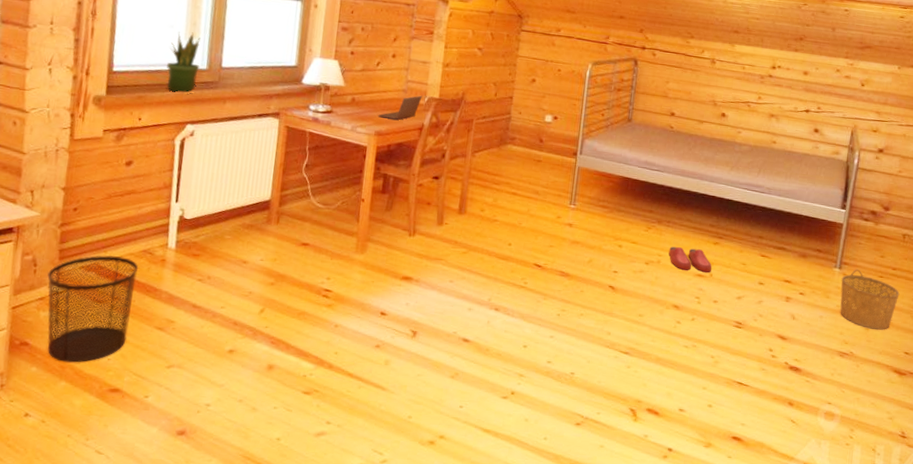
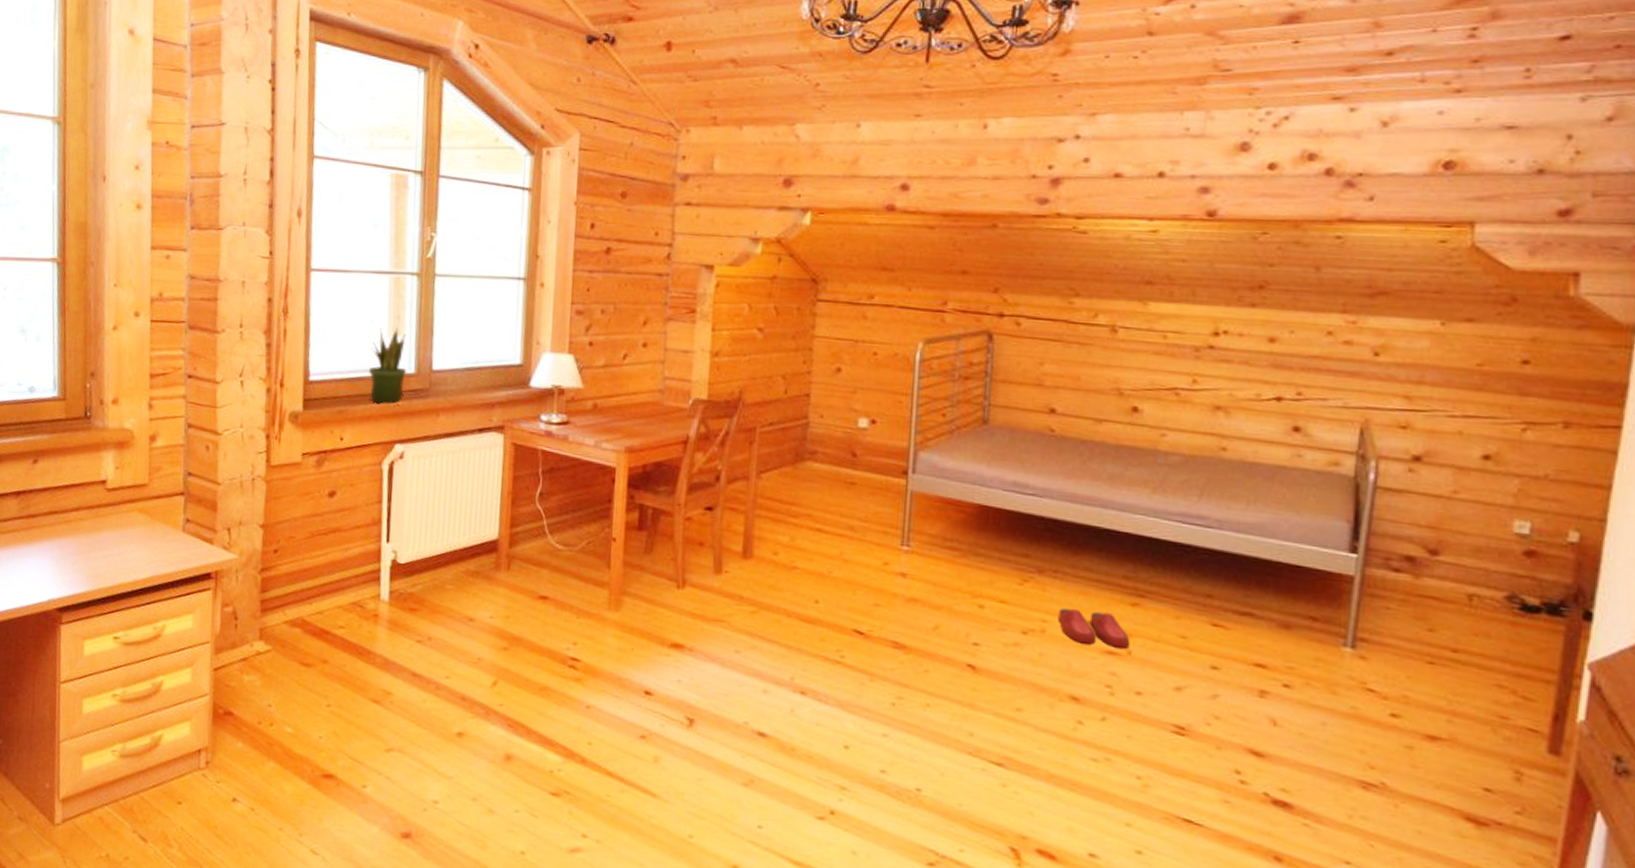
waste bin: present [47,255,139,363] -> none [249,607,349,739]
laptop computer: present [378,95,422,120] -> none [628,396,685,431]
basket: present [840,269,900,330] -> none [1356,648,1468,750]

